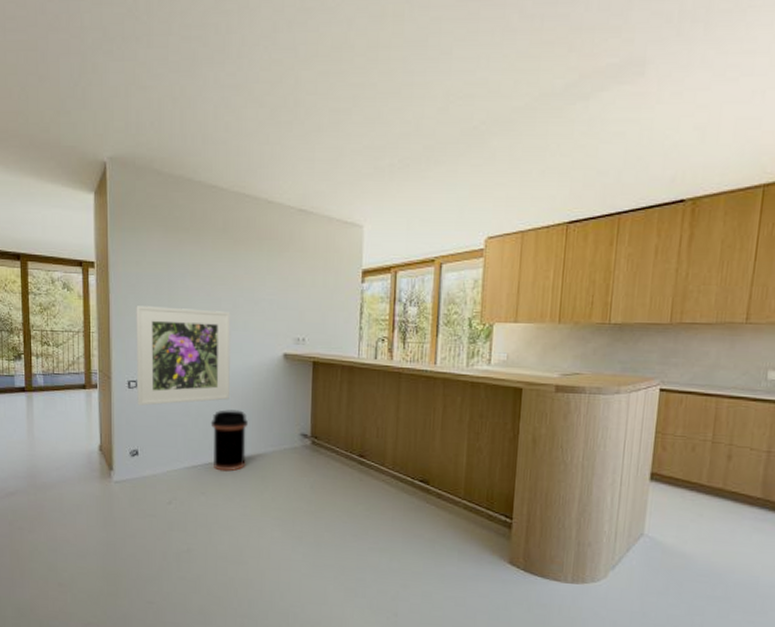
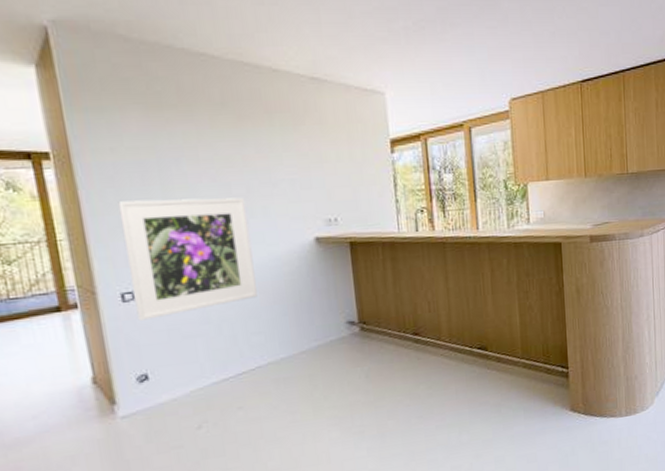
trash can: present [210,410,248,472] -> none [237,307,288,379]

